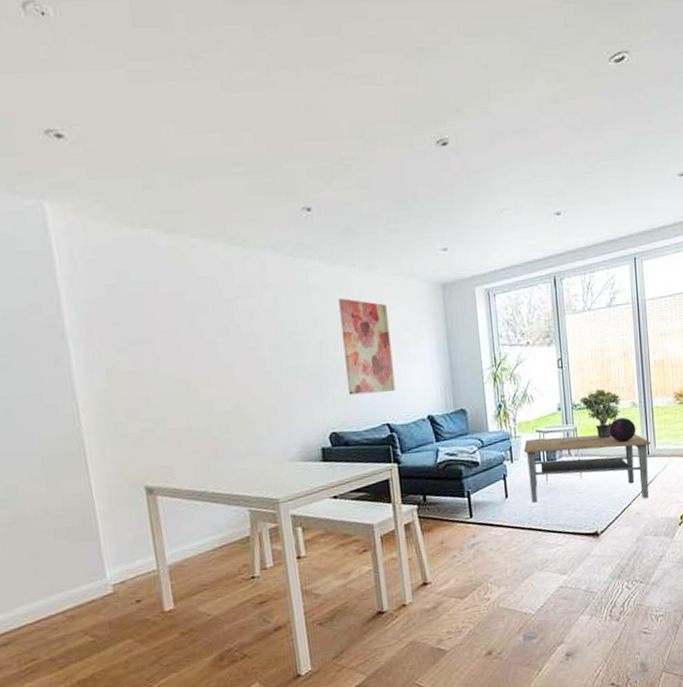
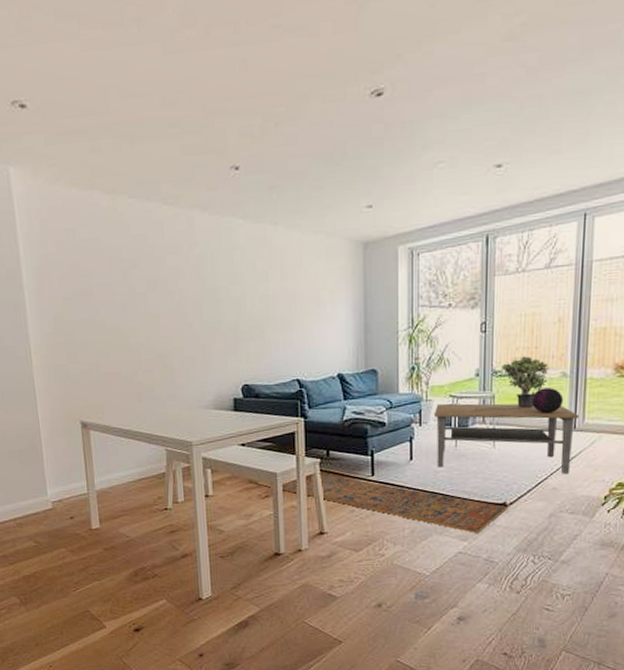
wall art: present [338,298,396,395] -> none [259,256,308,350]
rug: none [343,520,599,566] -> present [248,473,507,534]

